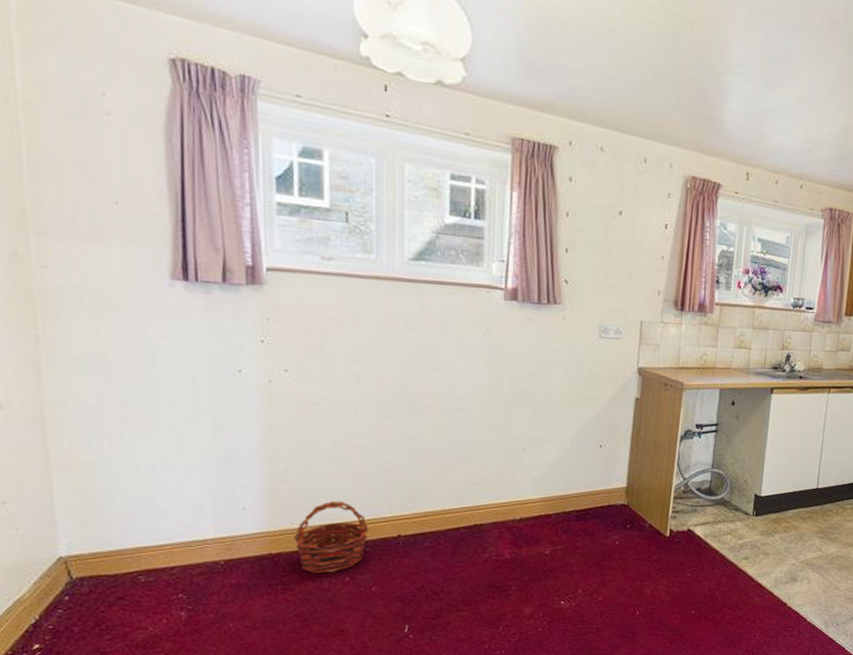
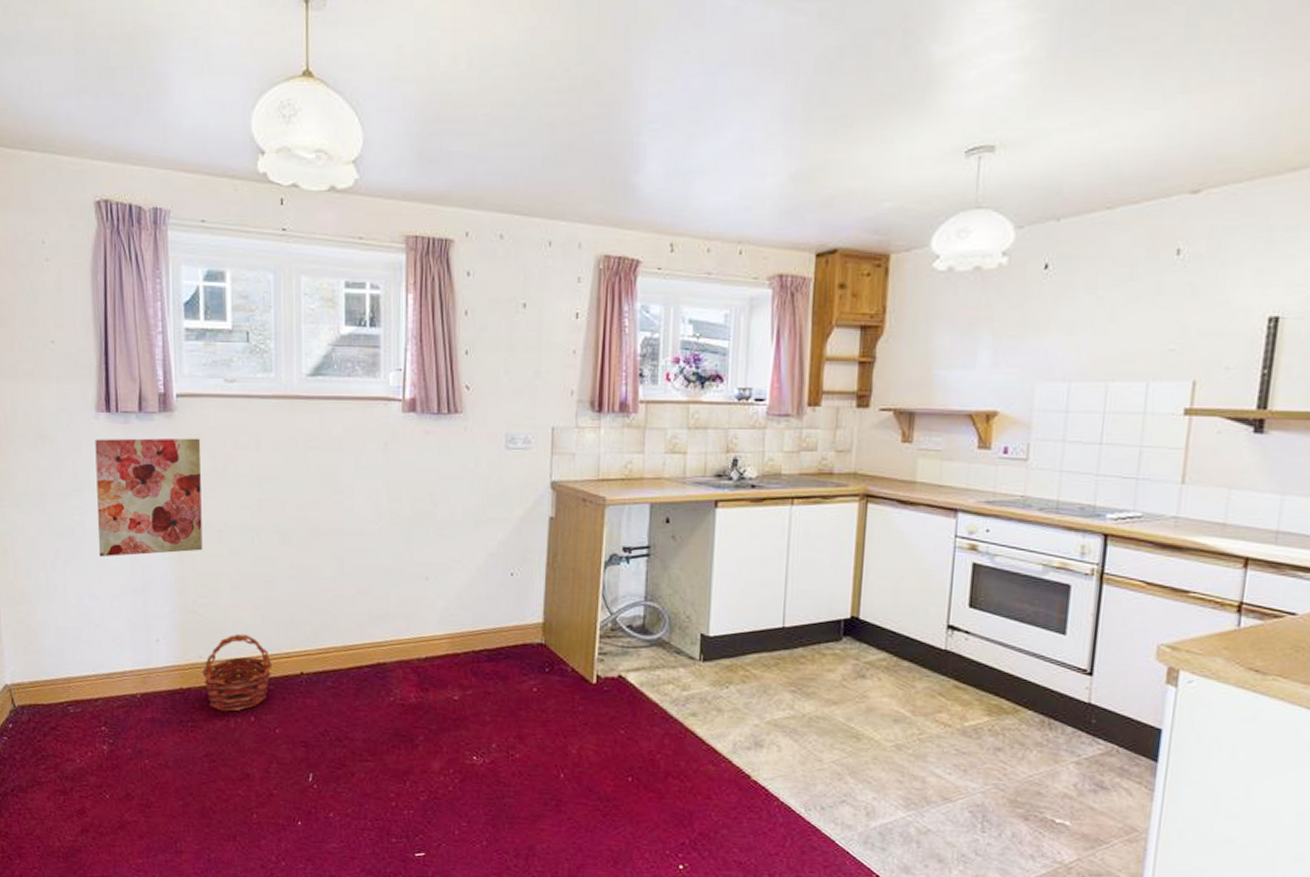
wall art: none [170,307,295,427] -> present [95,438,203,557]

